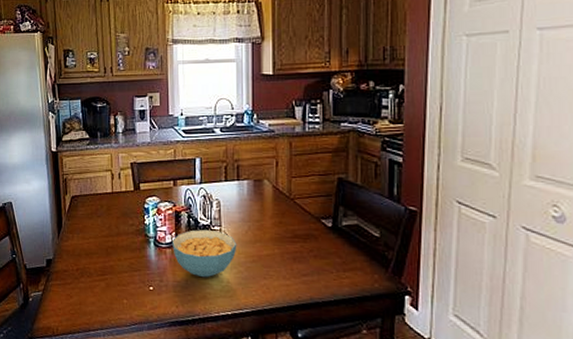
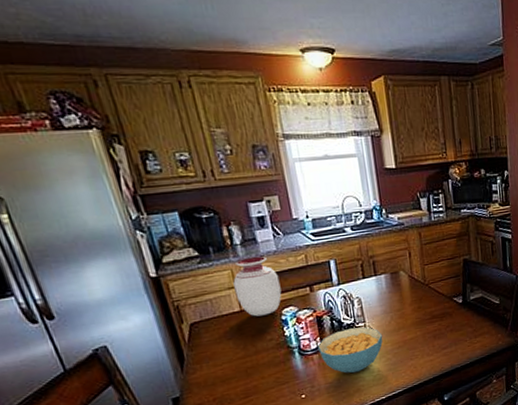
vase: none [111,146,148,201] -> present [233,256,282,317]

